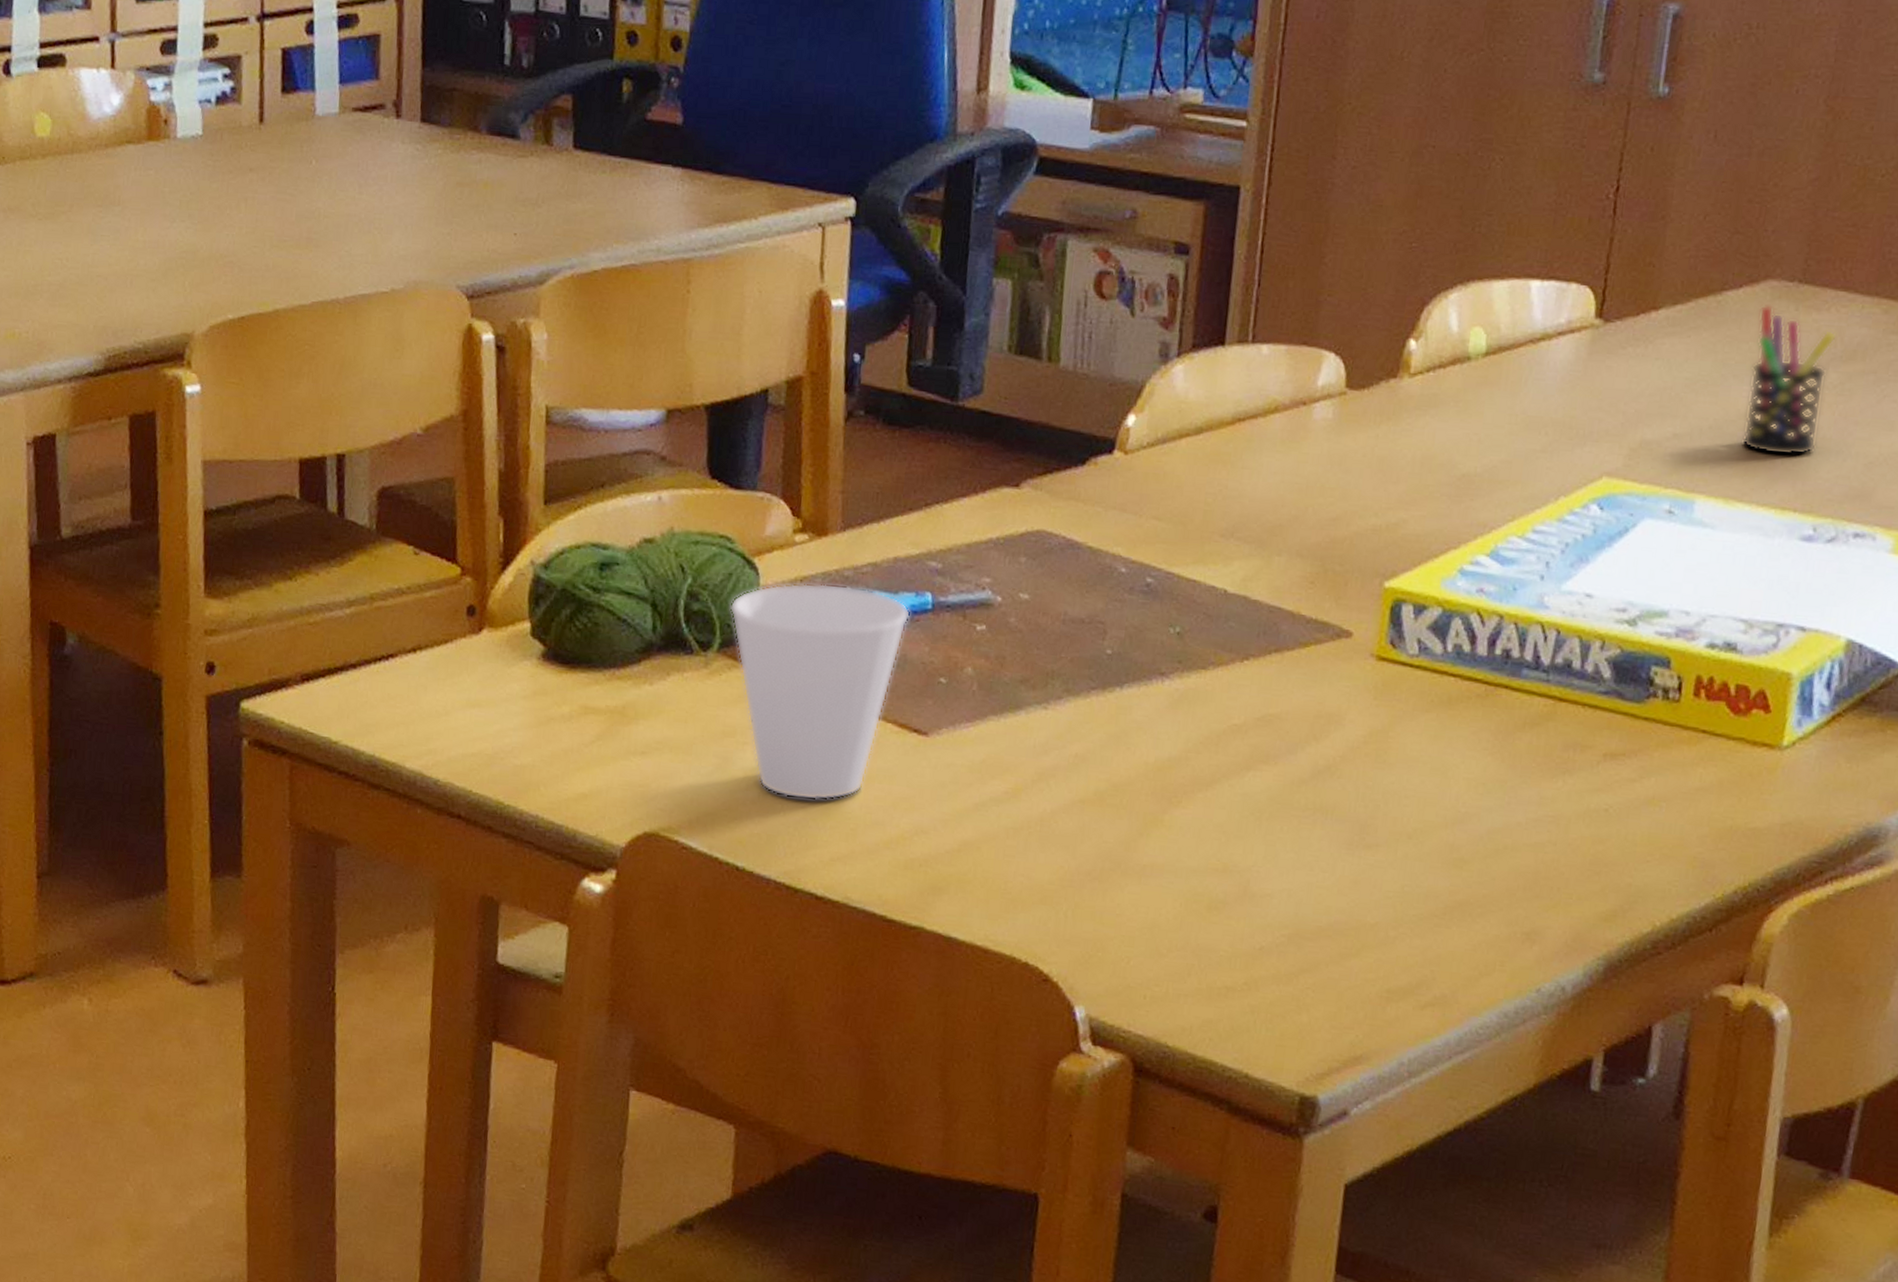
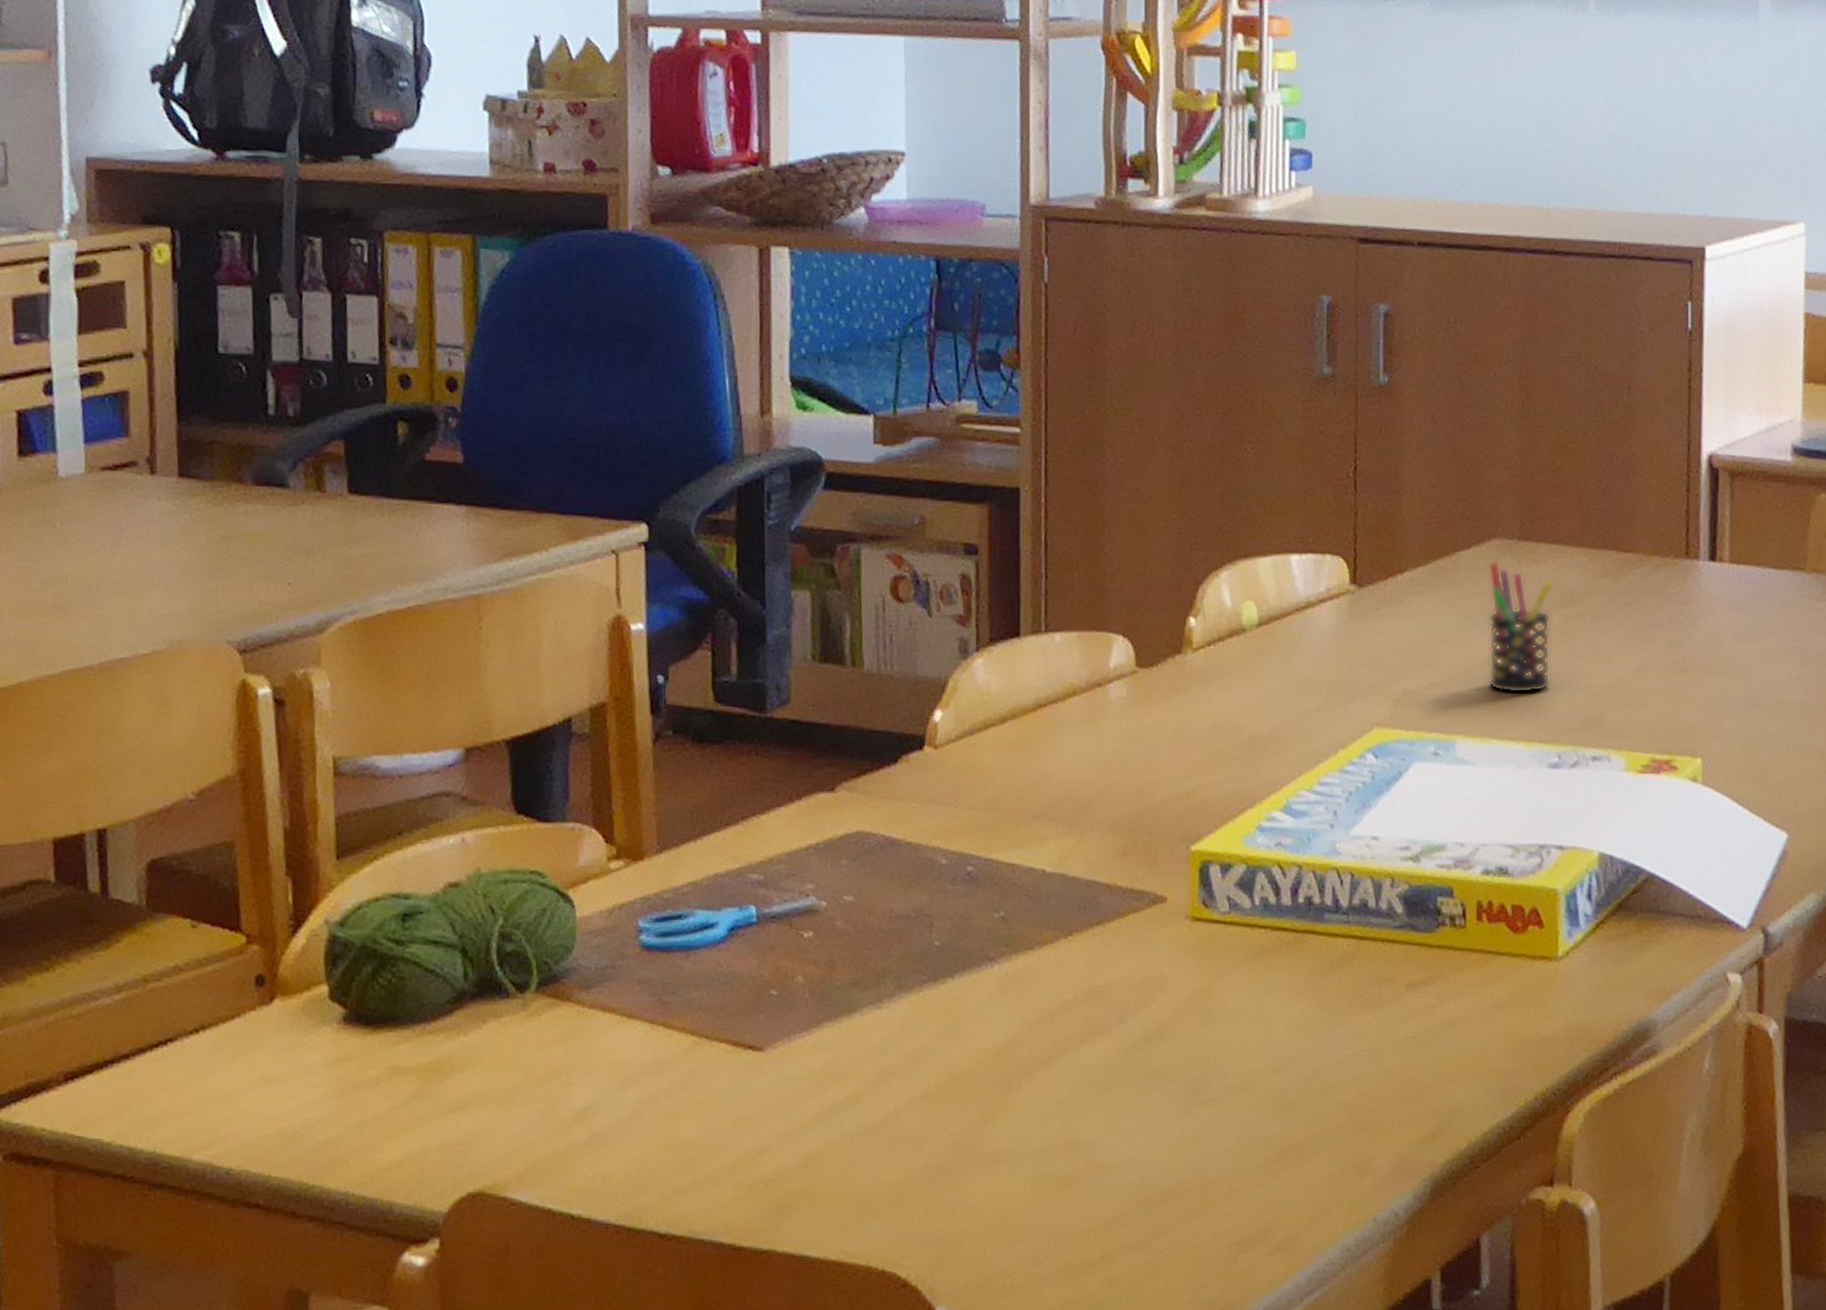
cup: present [729,583,911,801] -> none [545,907,736,1135]

